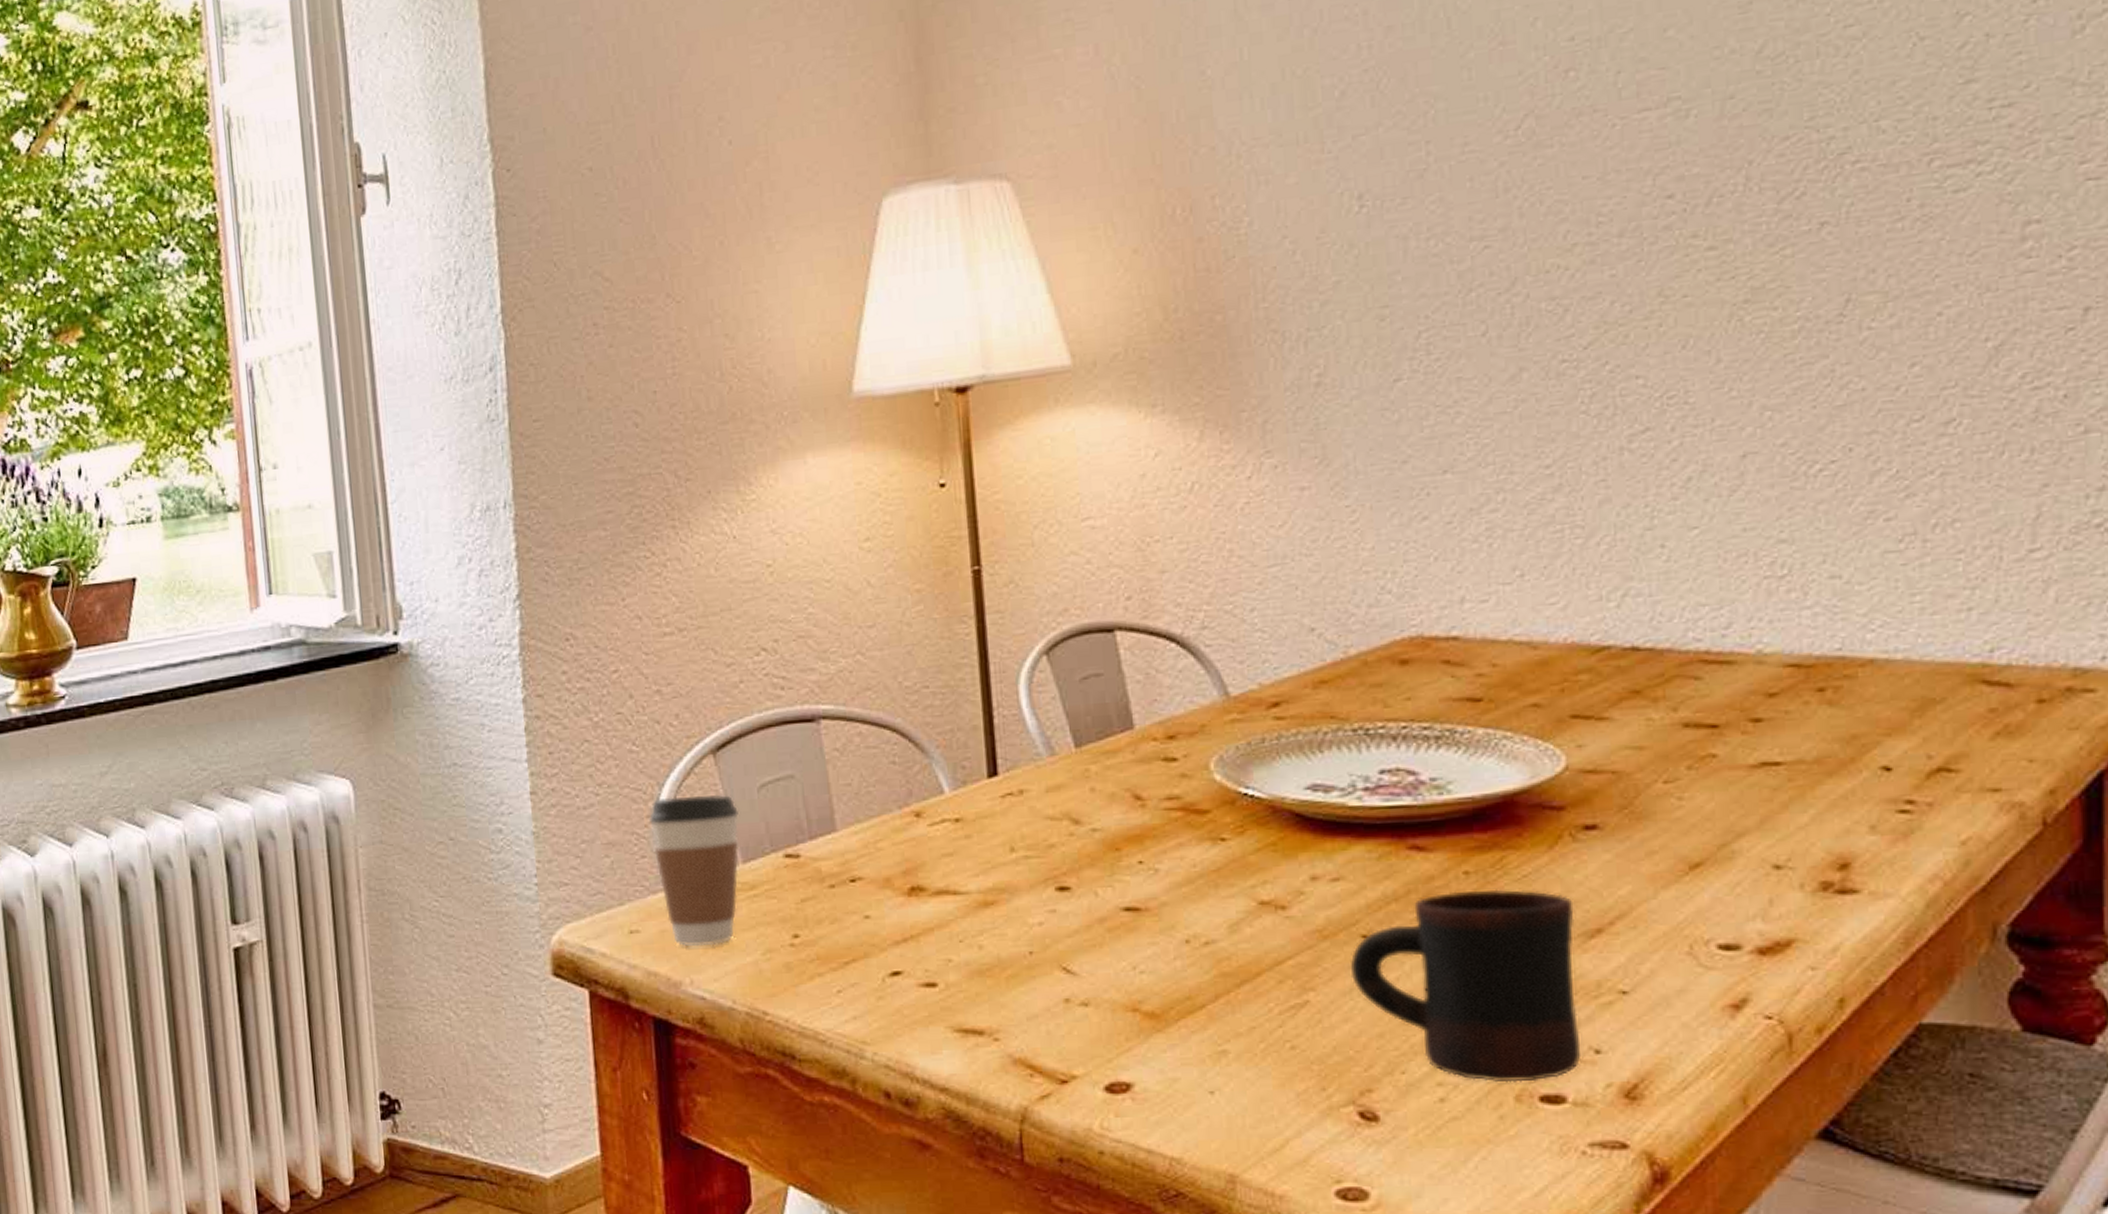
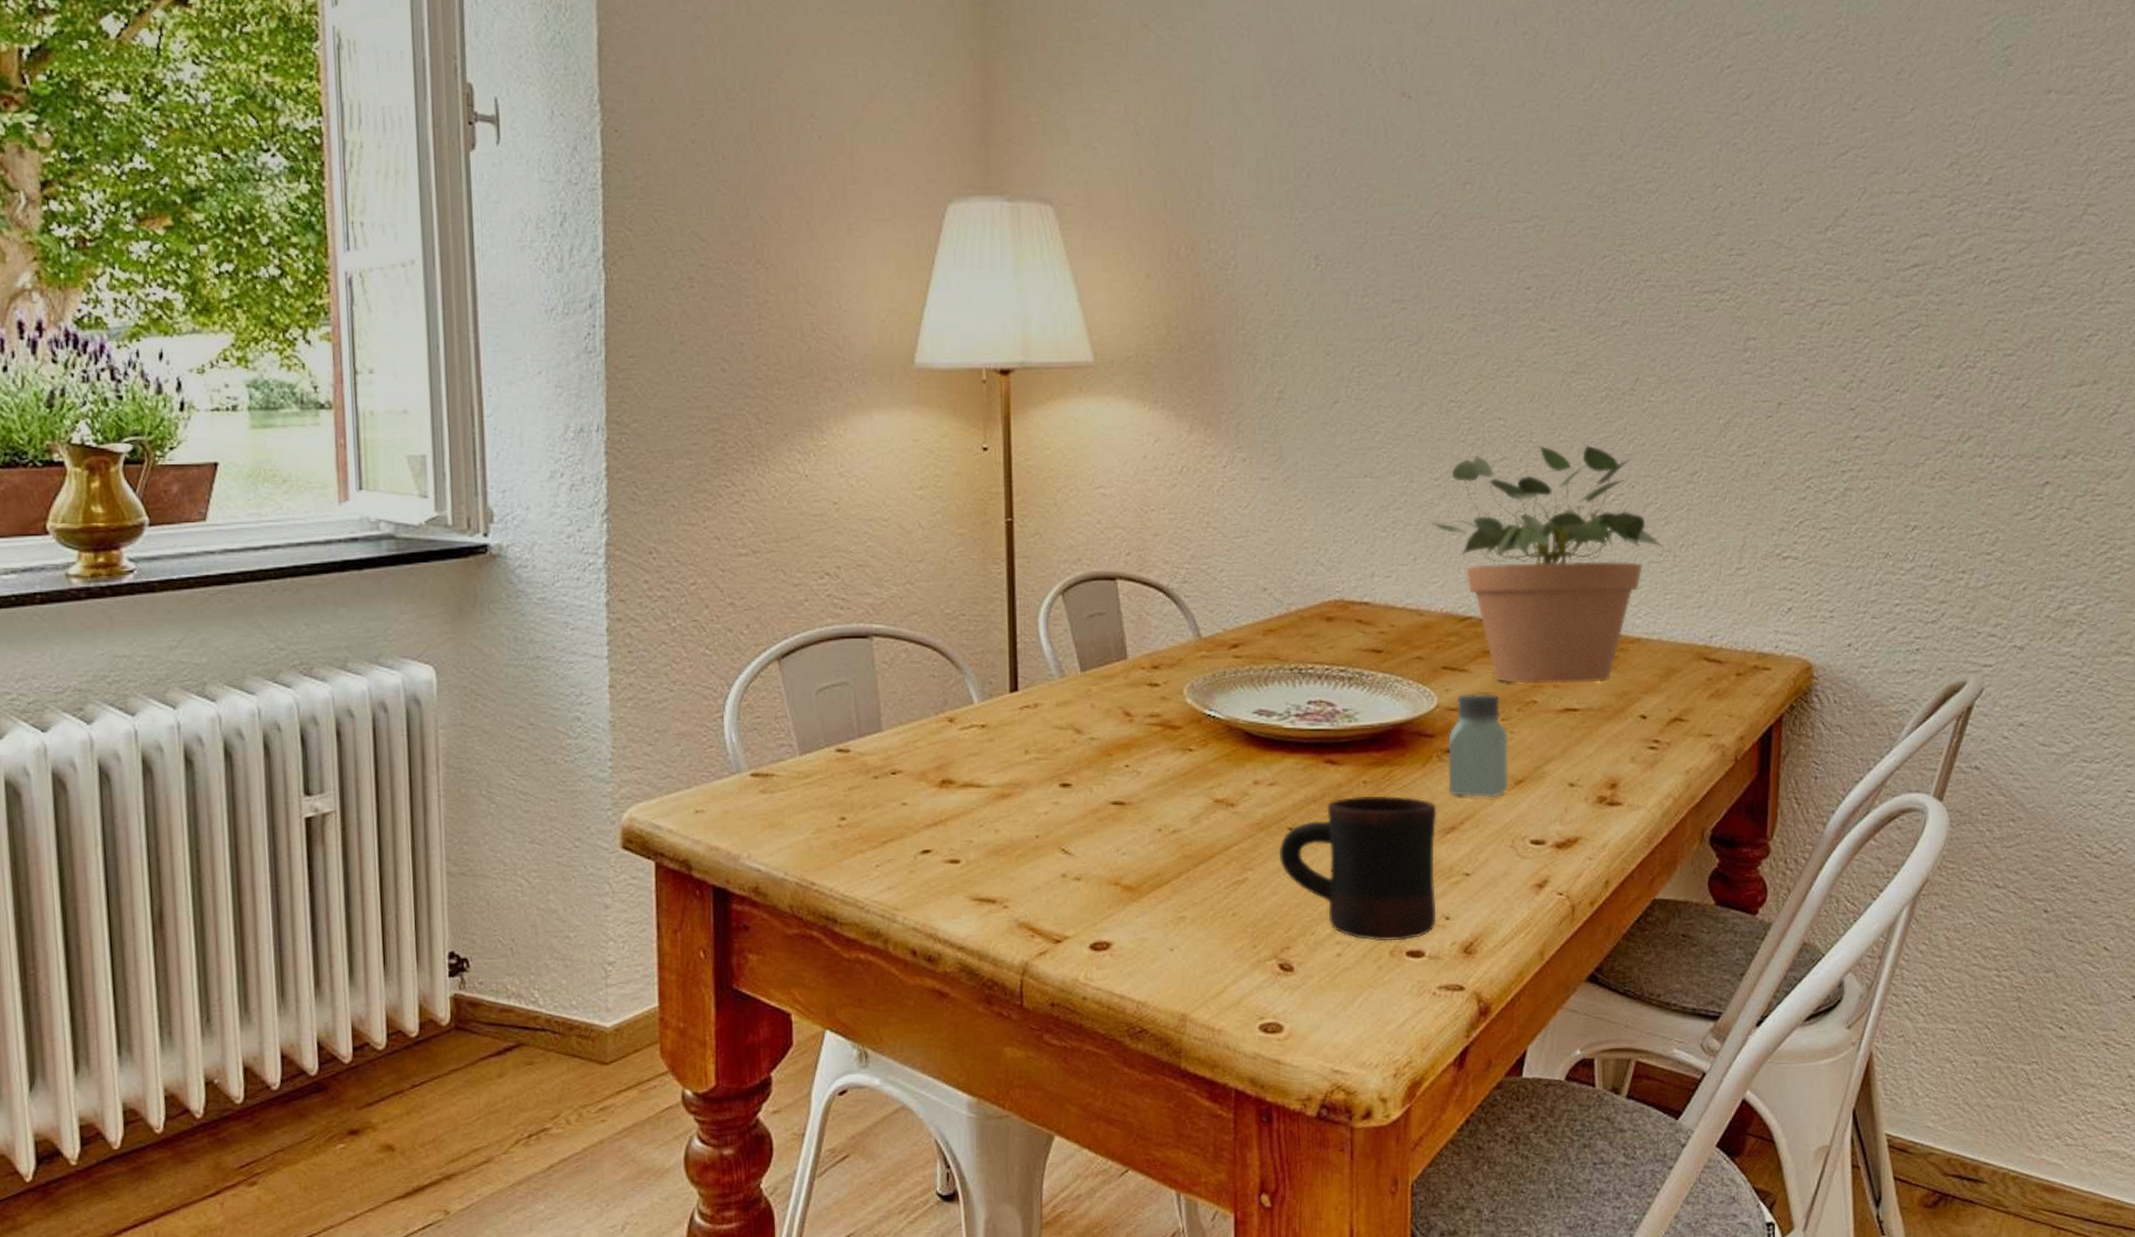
coffee cup: present [648,794,740,947] -> none [717,695,799,826]
potted plant: none [1543,397,1906,732] -> present [1431,444,1664,684]
saltshaker: none [1585,748,1680,889] -> present [1448,693,1509,798]

